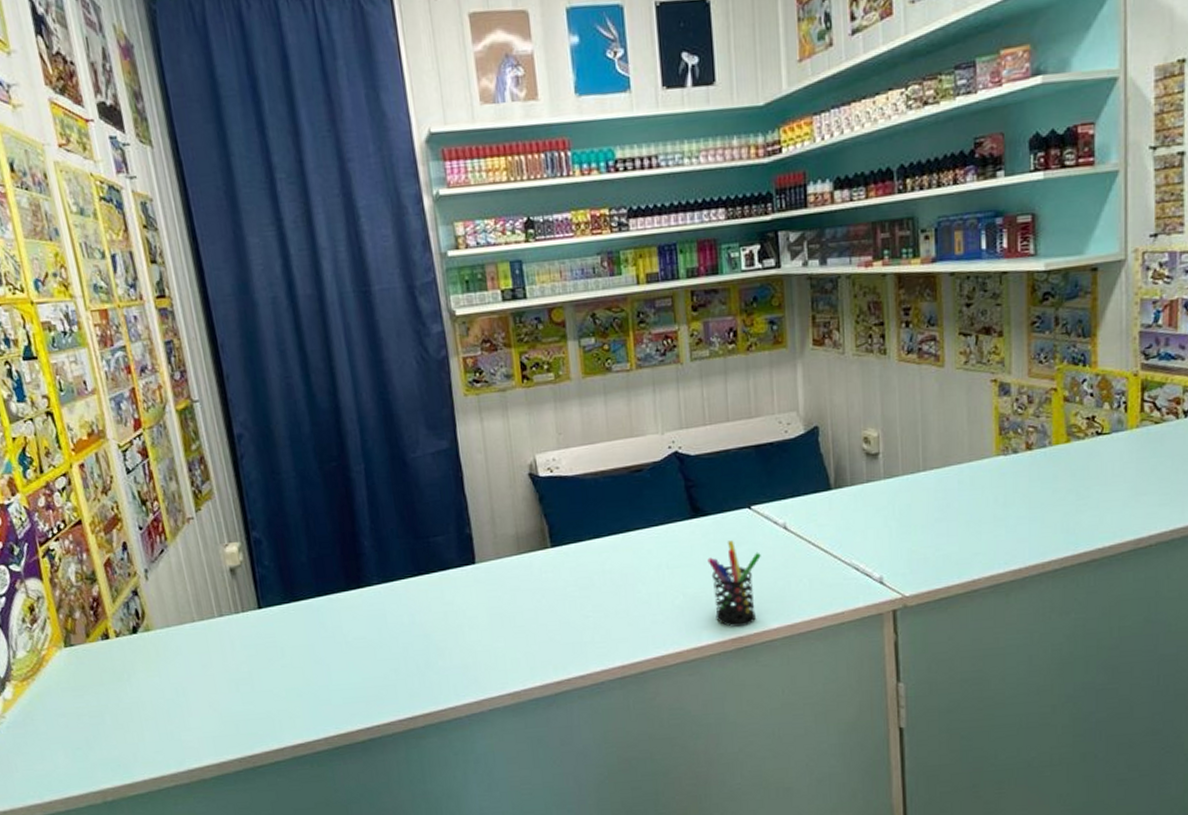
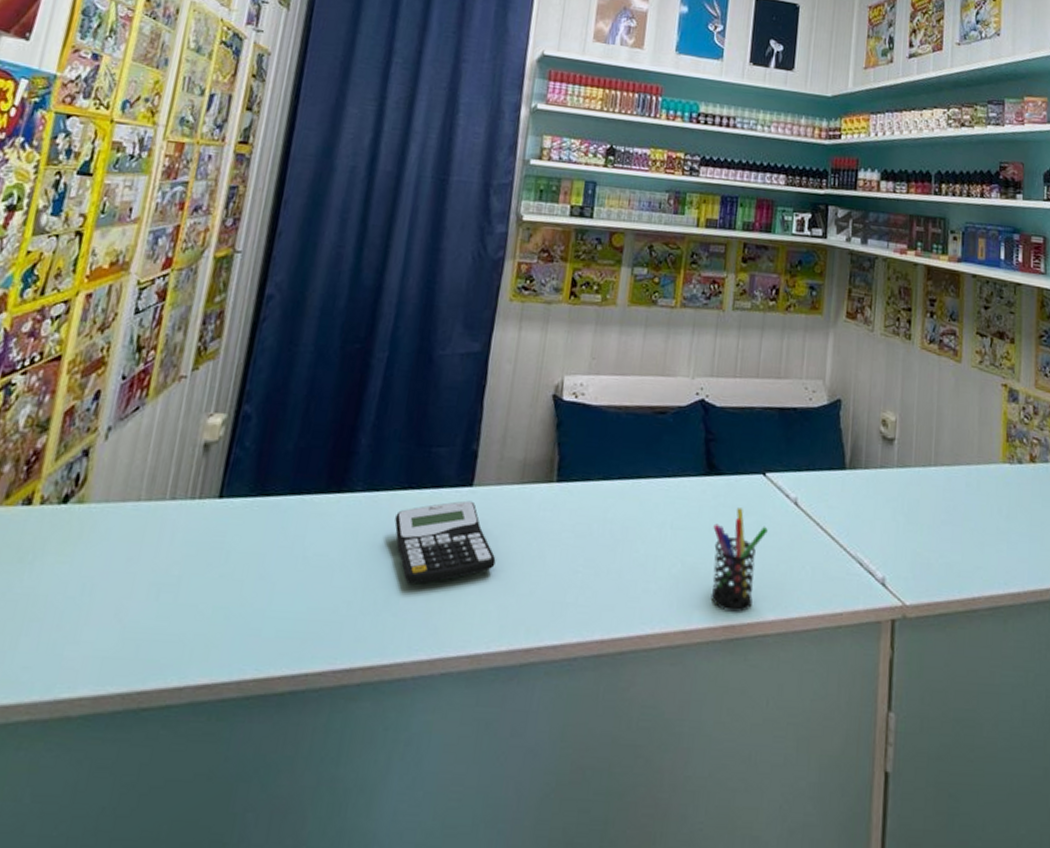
calculator: none [414,575,513,649] -> present [394,500,496,585]

